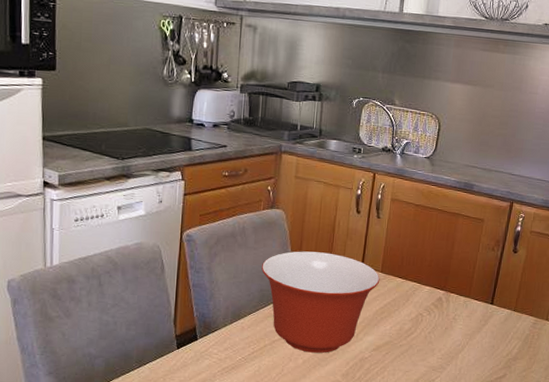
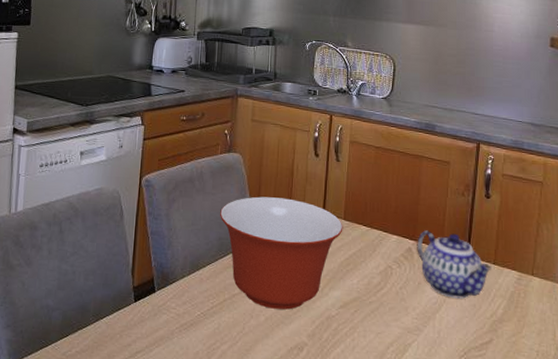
teapot: none [446,282,513,341] -> present [417,230,492,299]

